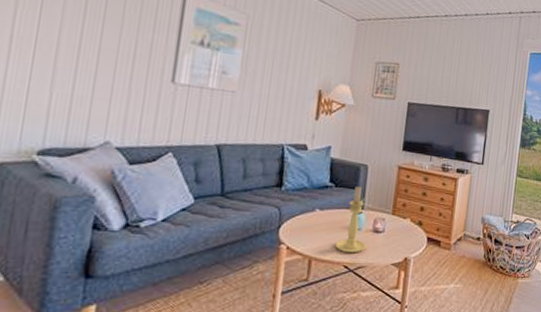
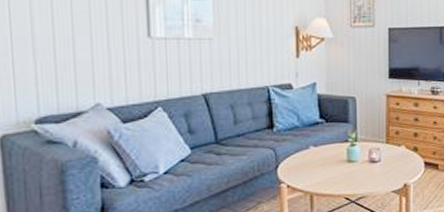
candle holder: present [335,186,367,253] -> none [334,119,365,186]

